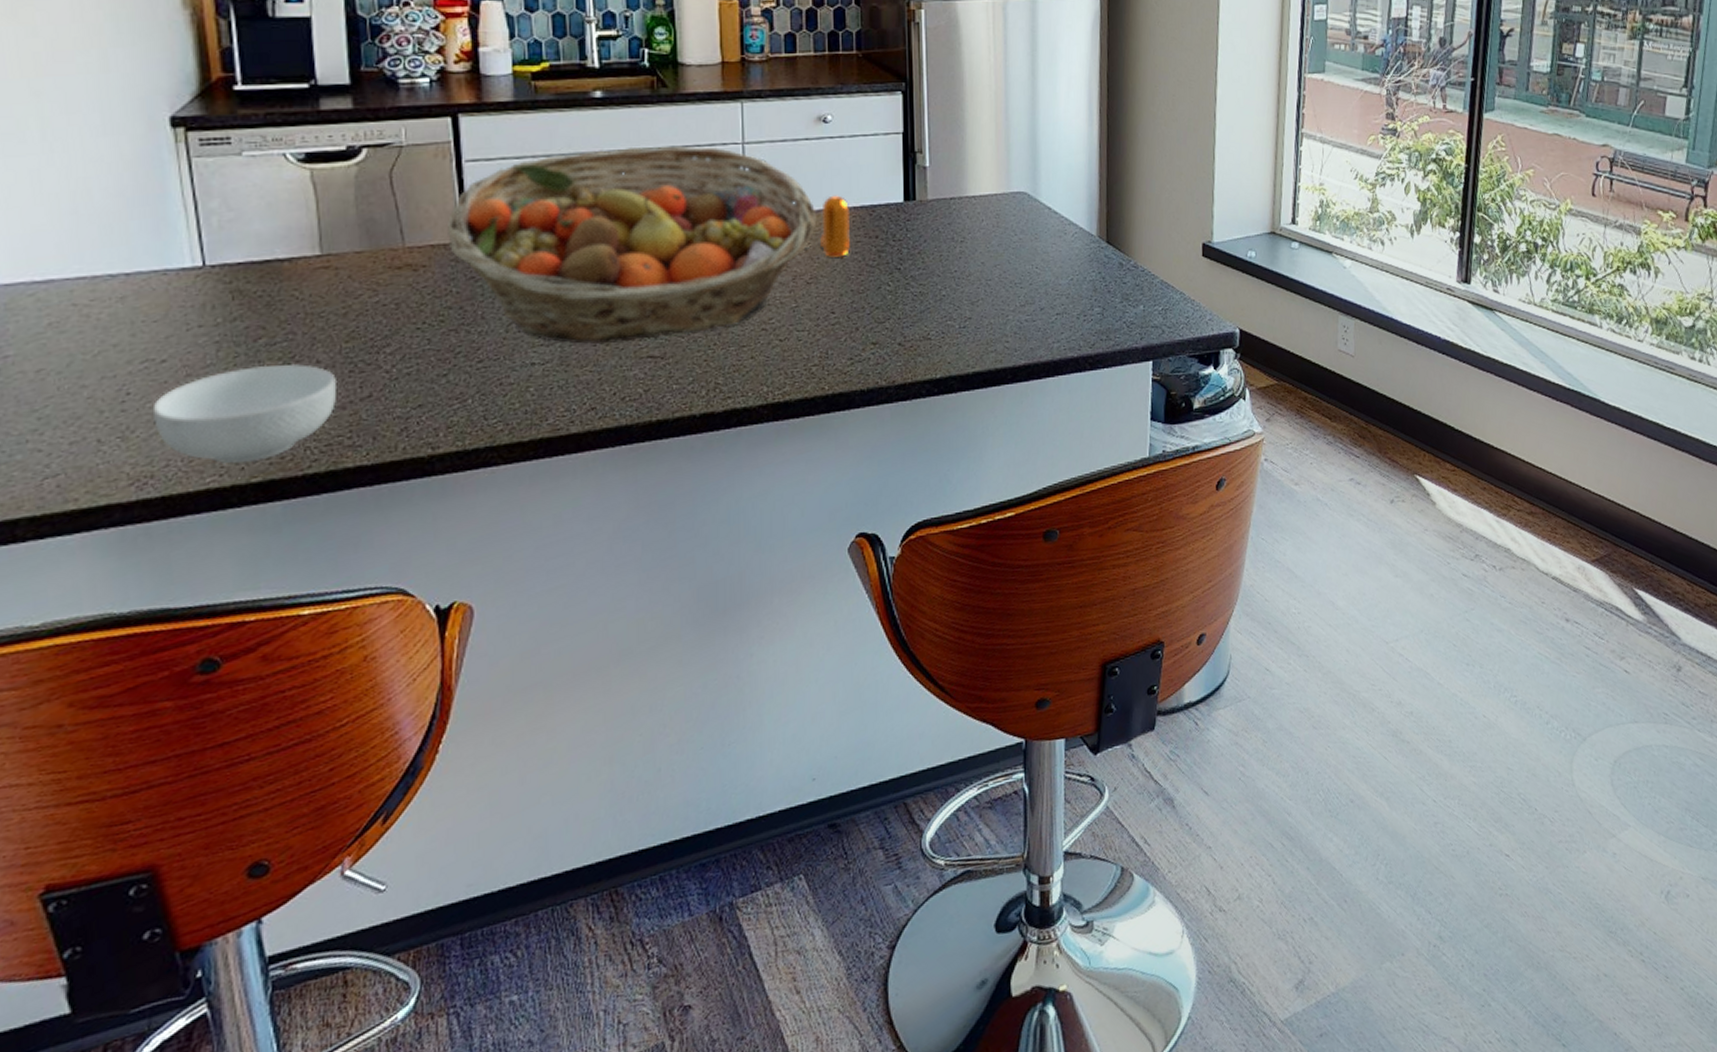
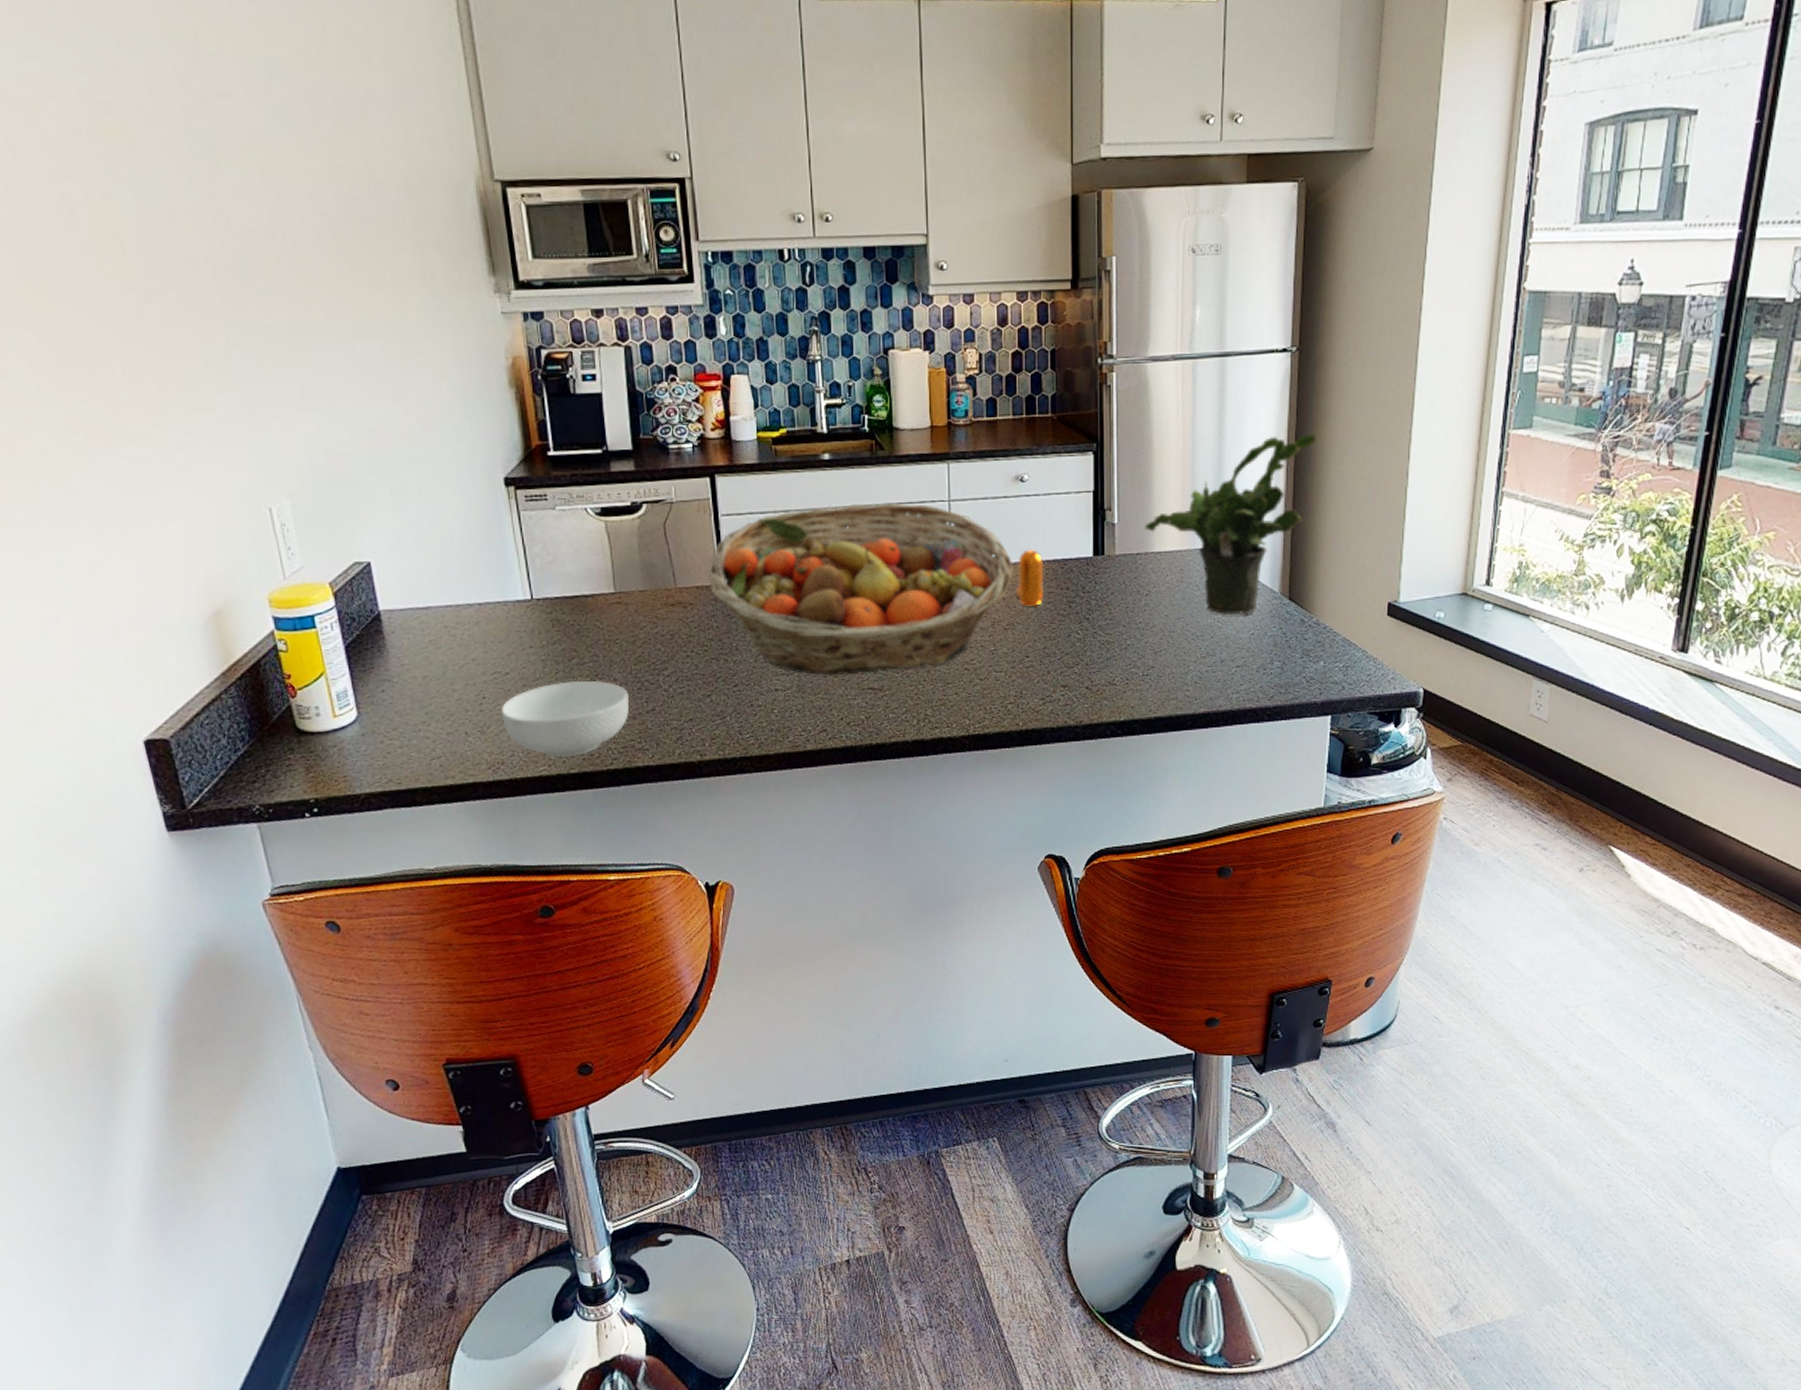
potted plant: none [958,75,1128,261] -> present [1145,433,1317,615]

